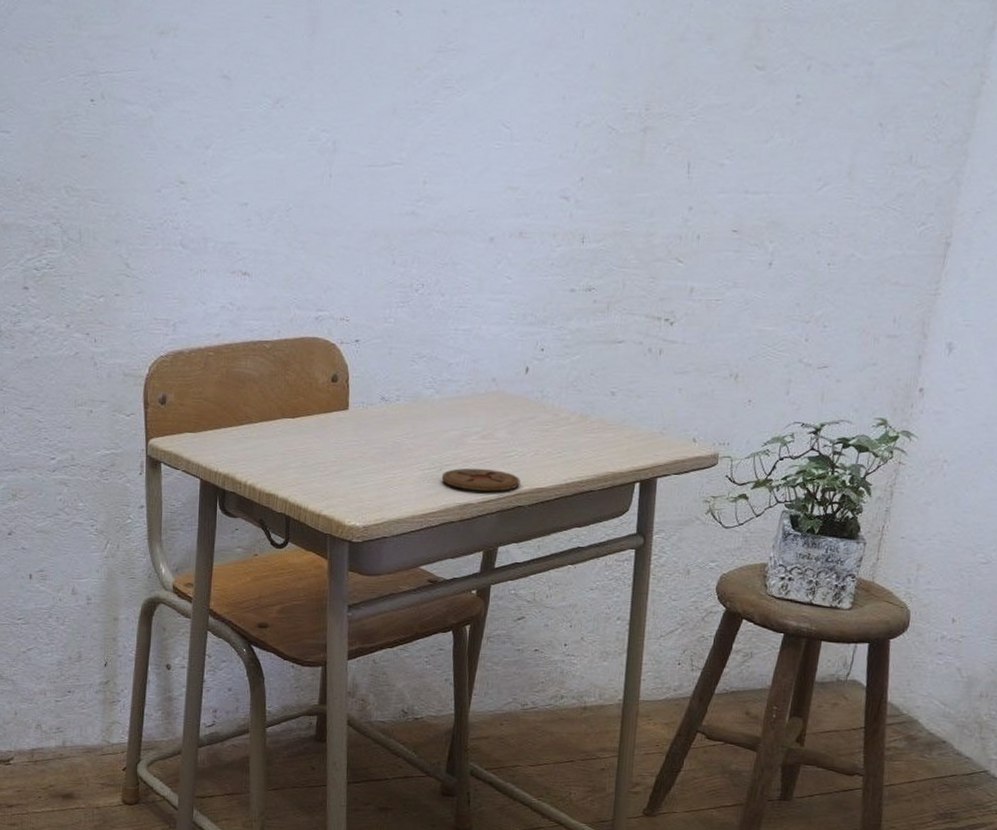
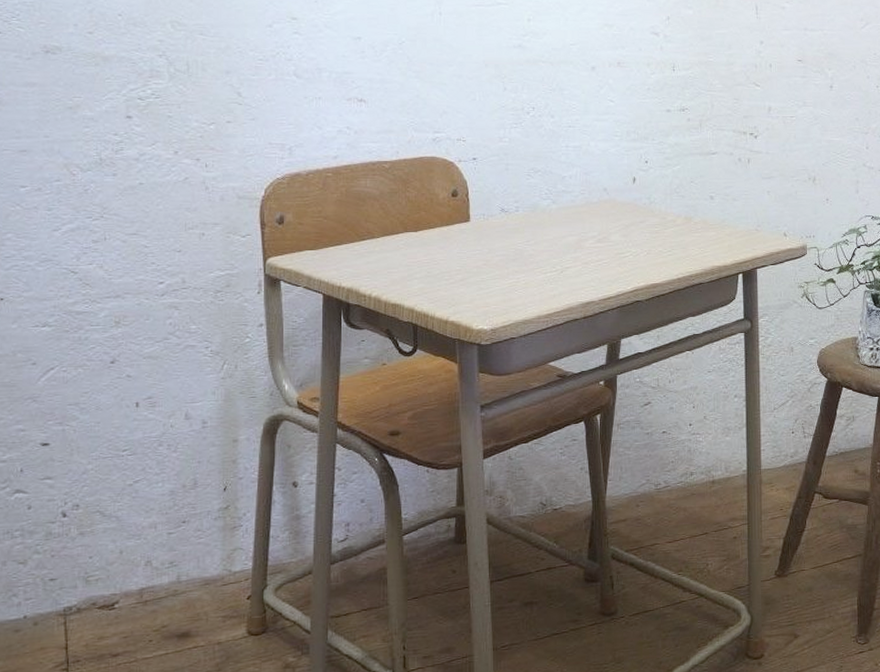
coaster: present [441,468,521,492] -> none [563,269,637,290]

